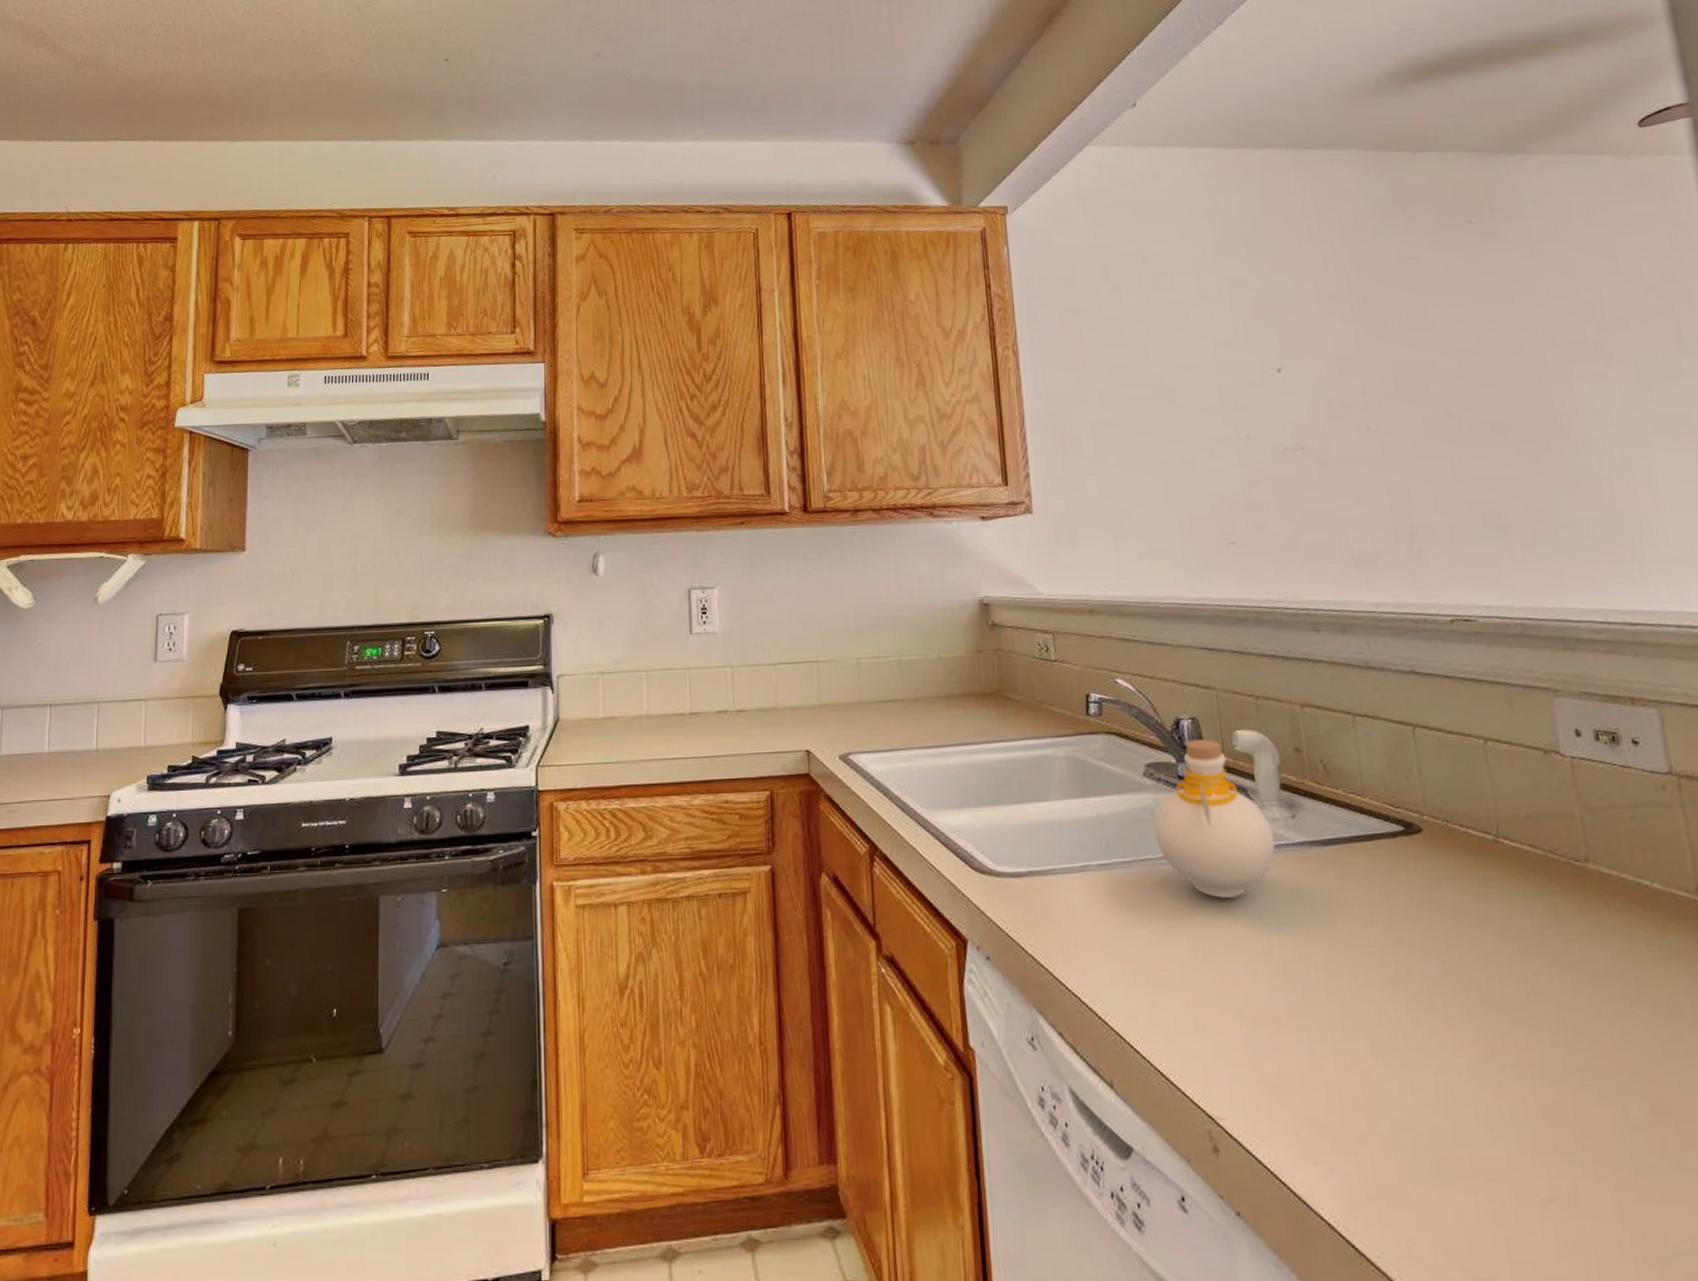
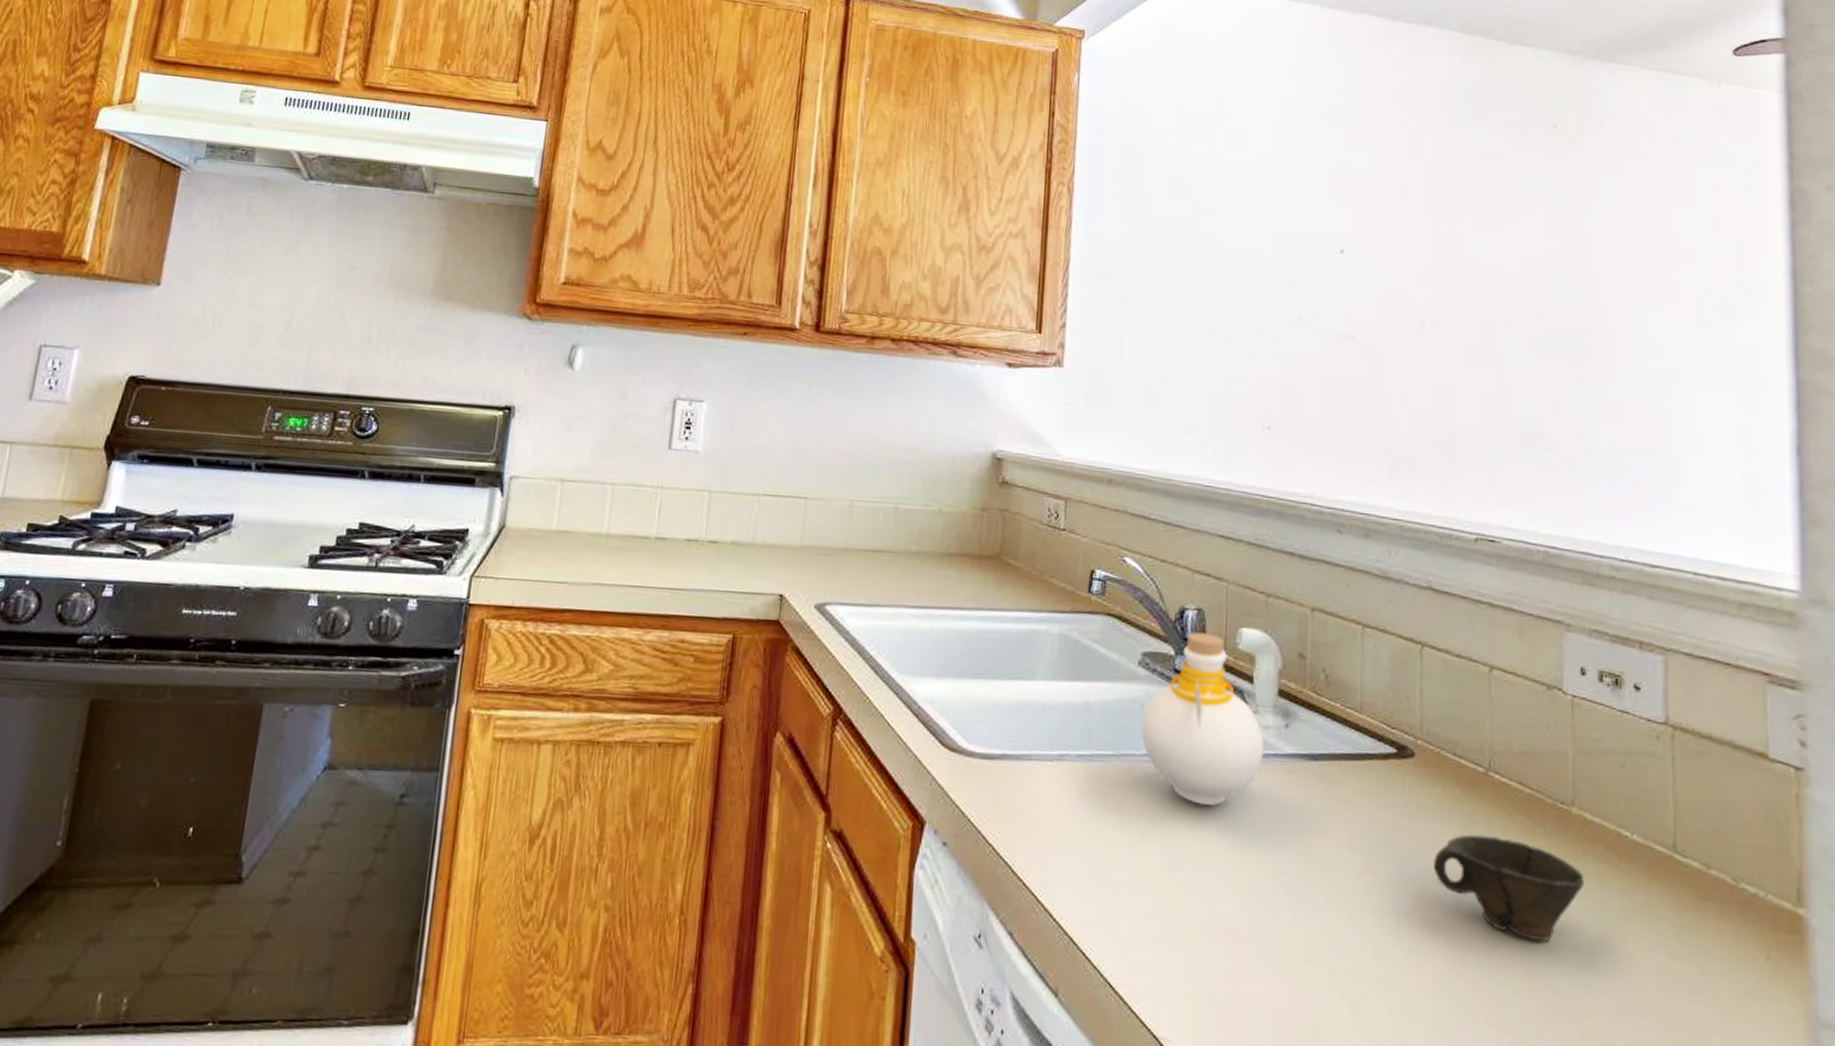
cup: none [1455,898,1611,994] -> present [1432,834,1584,941]

